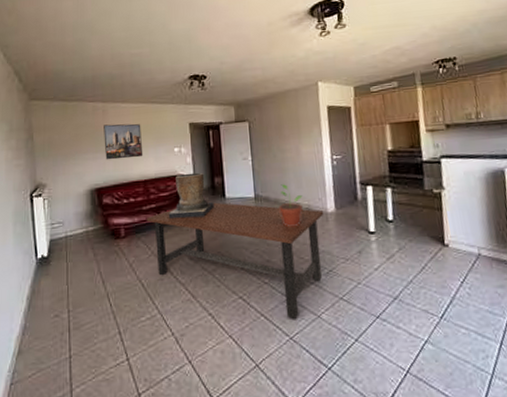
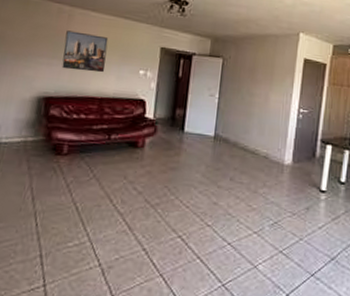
dining table: present [147,202,324,319] -> none [95,133,281,266]
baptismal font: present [168,172,215,219] -> none [119,98,171,148]
potted plant: present [279,184,303,226] -> none [236,128,263,173]

